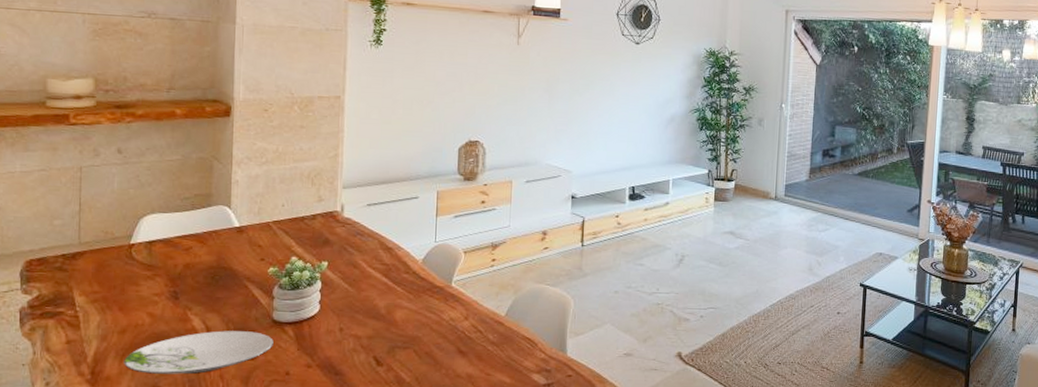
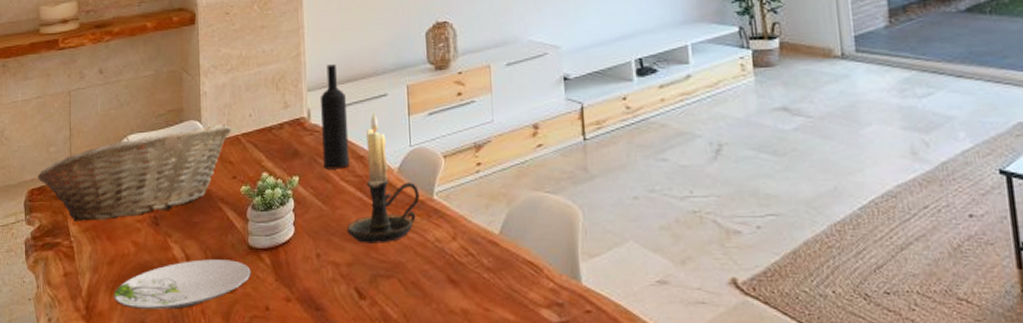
fruit basket: none [37,210,263,293] -> present [37,123,232,221]
wine bottle: none [353,167,380,258] -> present [319,64,350,169]
candle holder: none [370,211,440,321] -> present [347,112,420,243]

